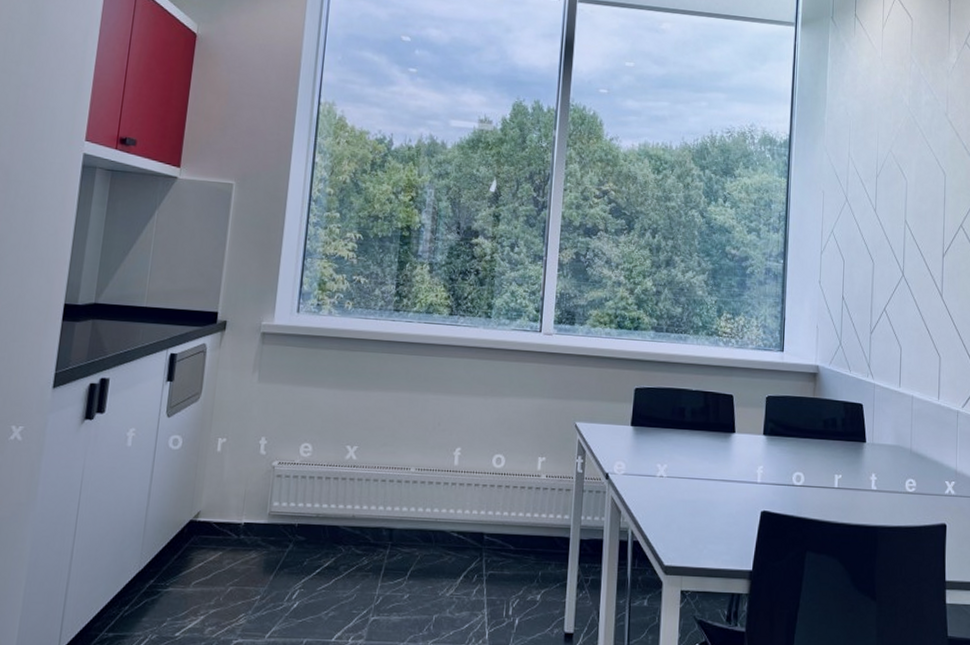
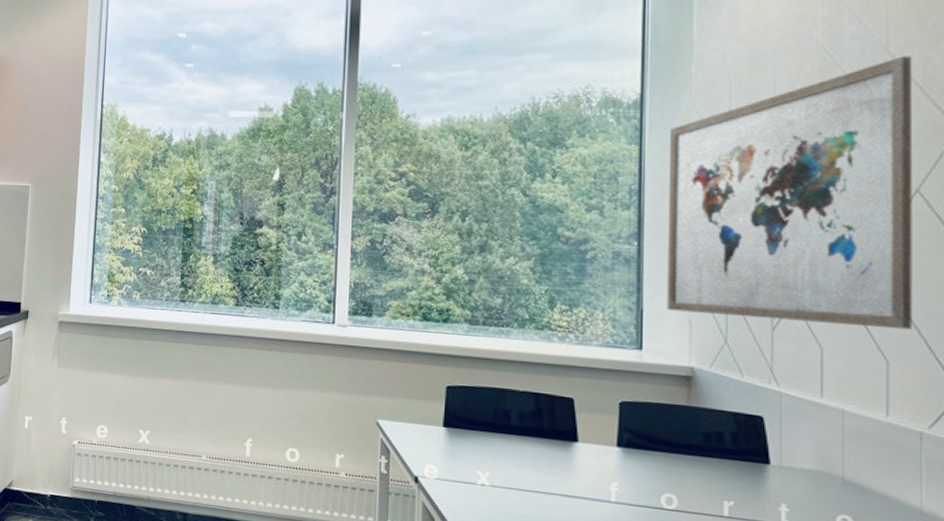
wall art: none [802,122,961,333] -> present [667,56,913,330]

